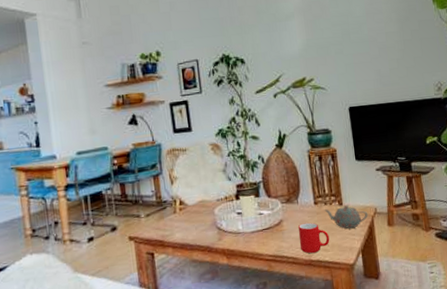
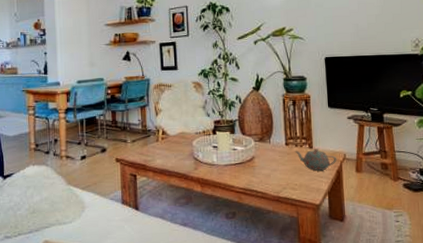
cup: present [298,222,330,254] -> none [268,161,298,191]

